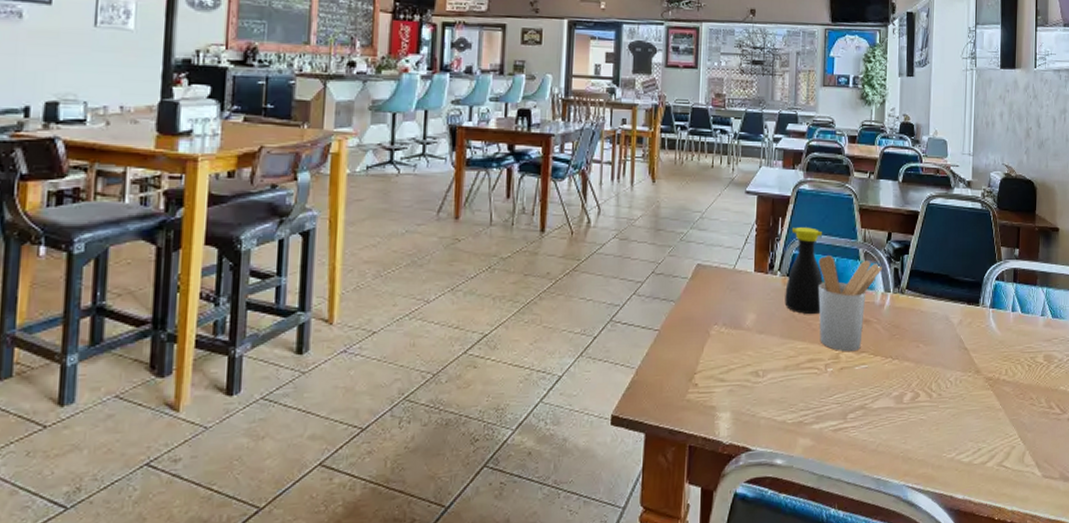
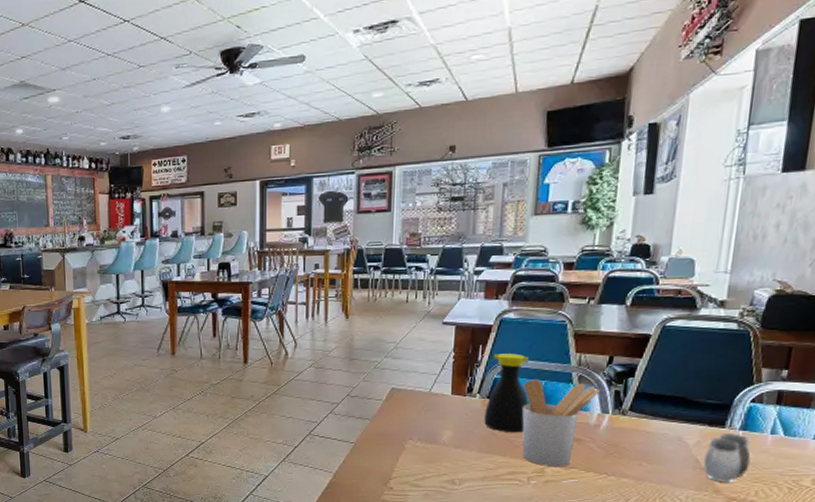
salt and pepper shaker: none [966,312,1000,362] -> present [703,434,751,482]

